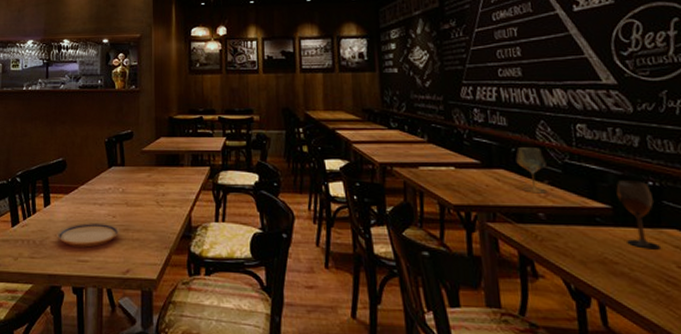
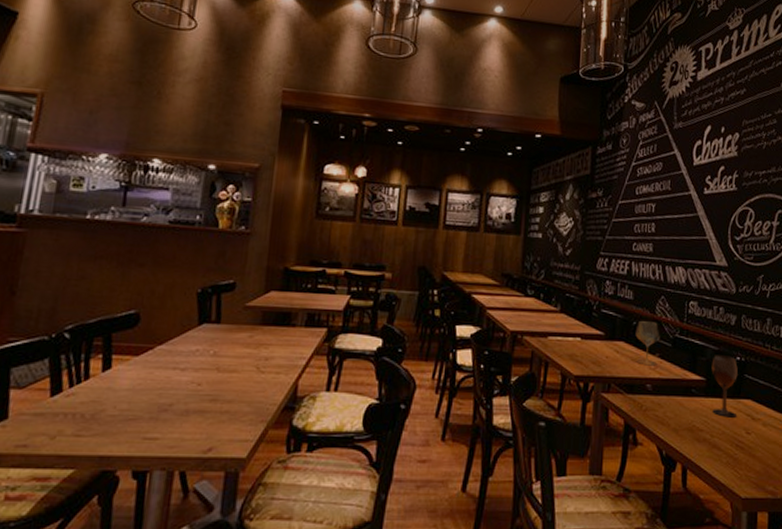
plate: present [57,221,120,248] -> none [116,389,206,422]

